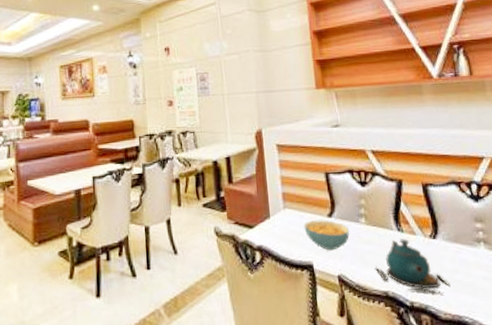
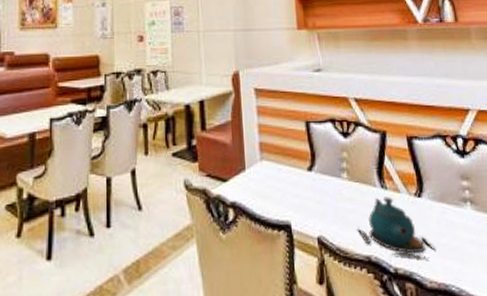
cereal bowl: present [303,220,349,251] -> none [281,174,330,209]

